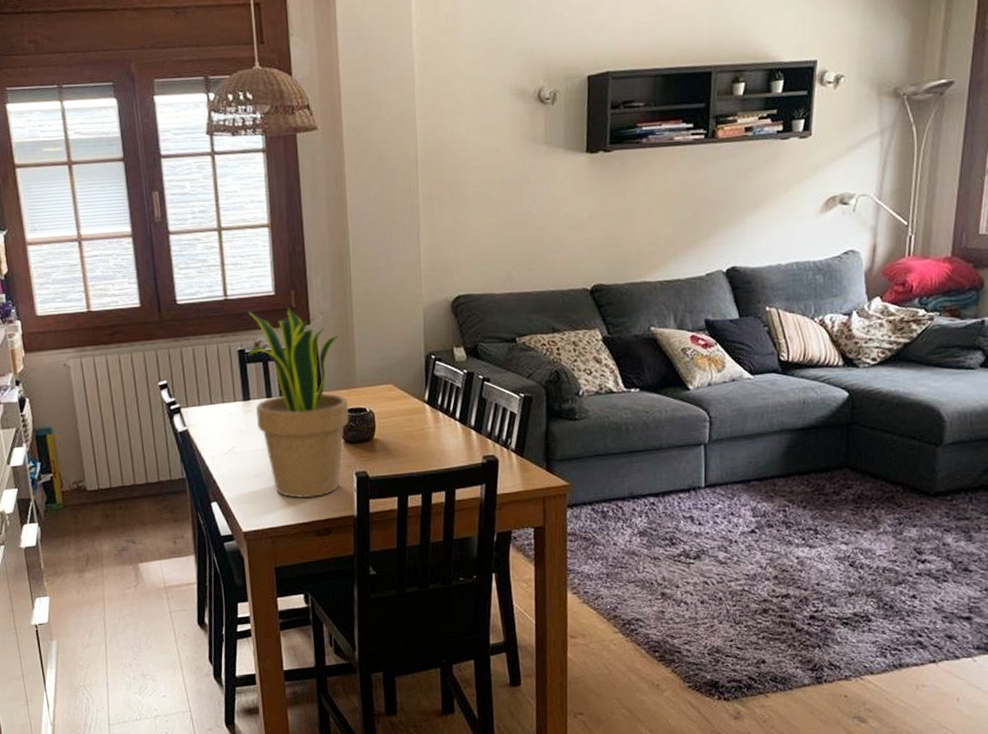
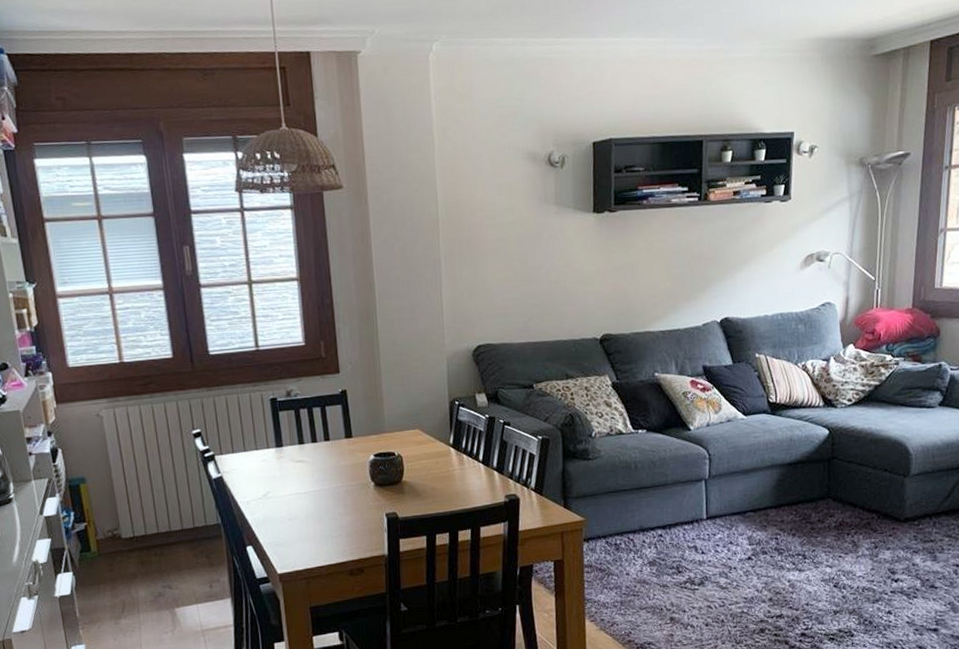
potted plant: present [247,307,350,499] -> none [279,357,379,540]

